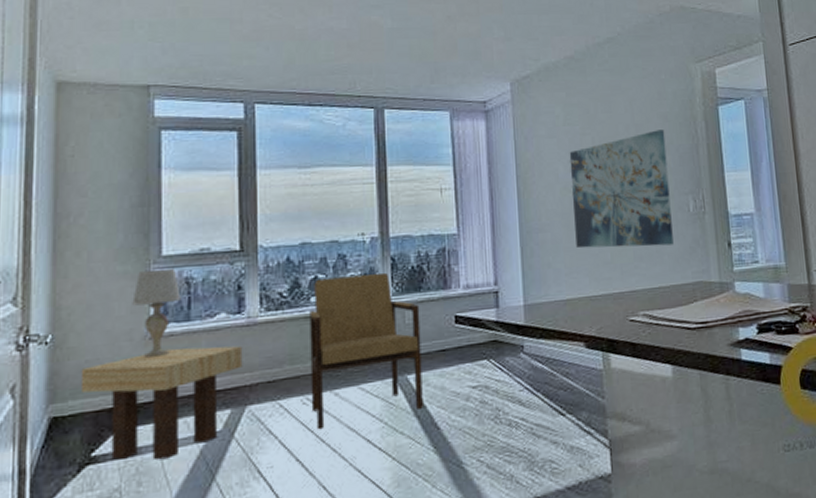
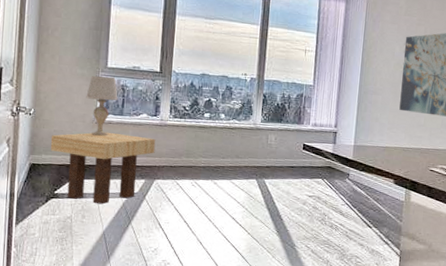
armchair: present [309,272,423,430] -> none [197,101,279,205]

